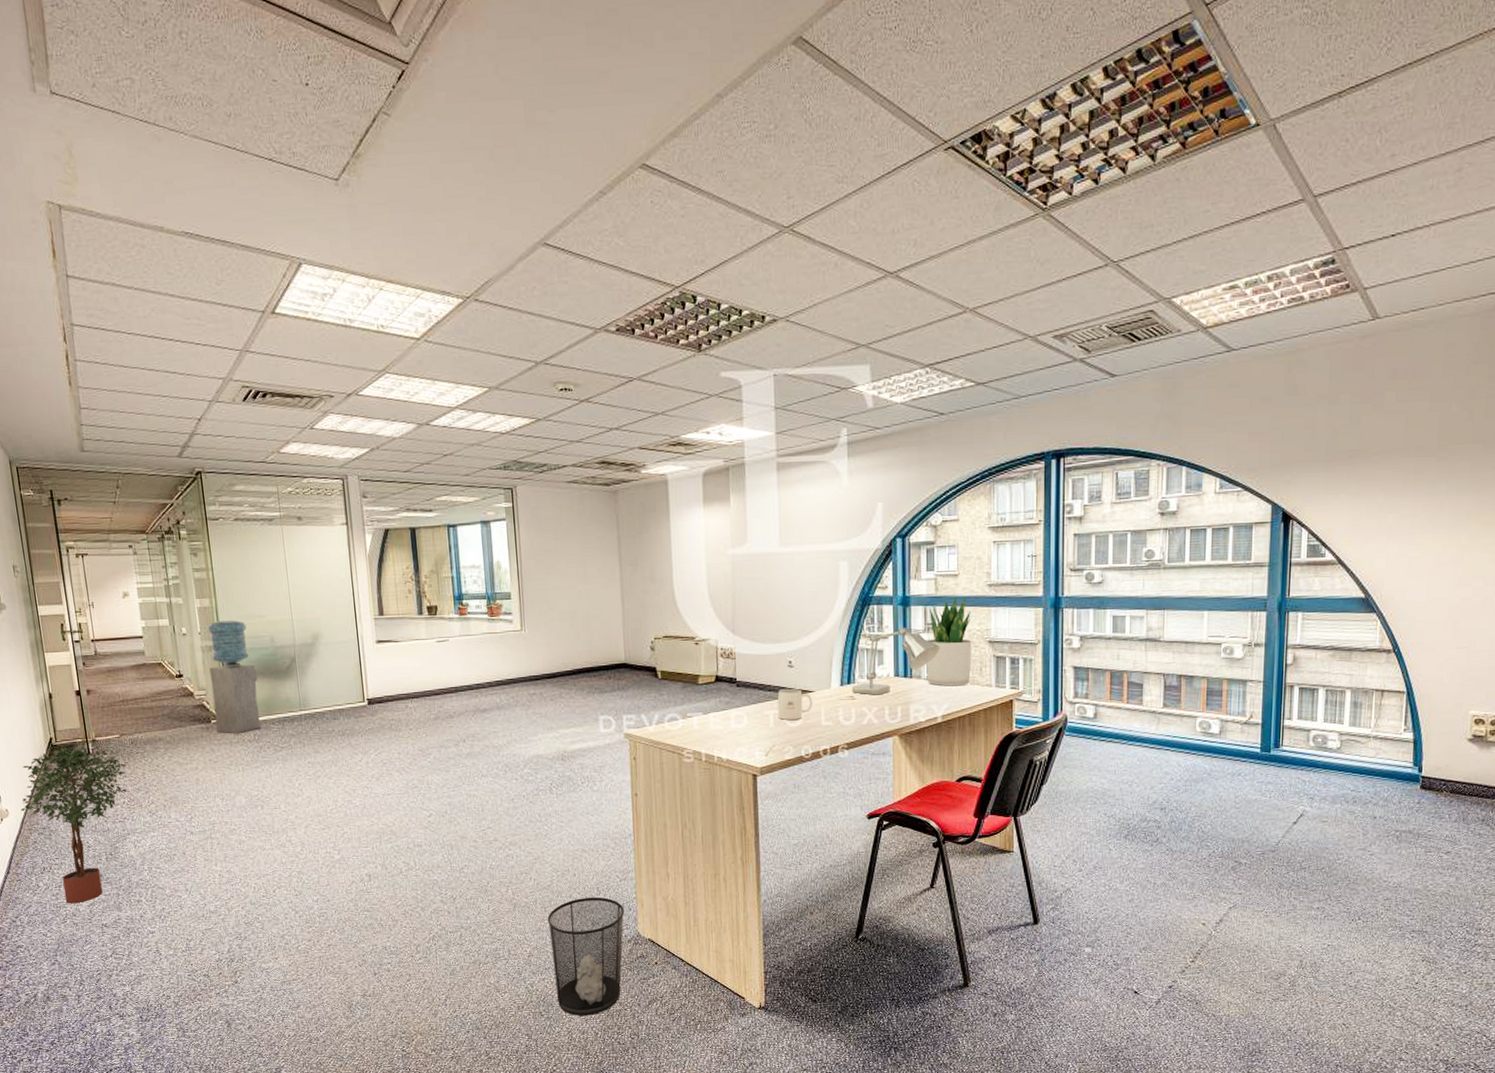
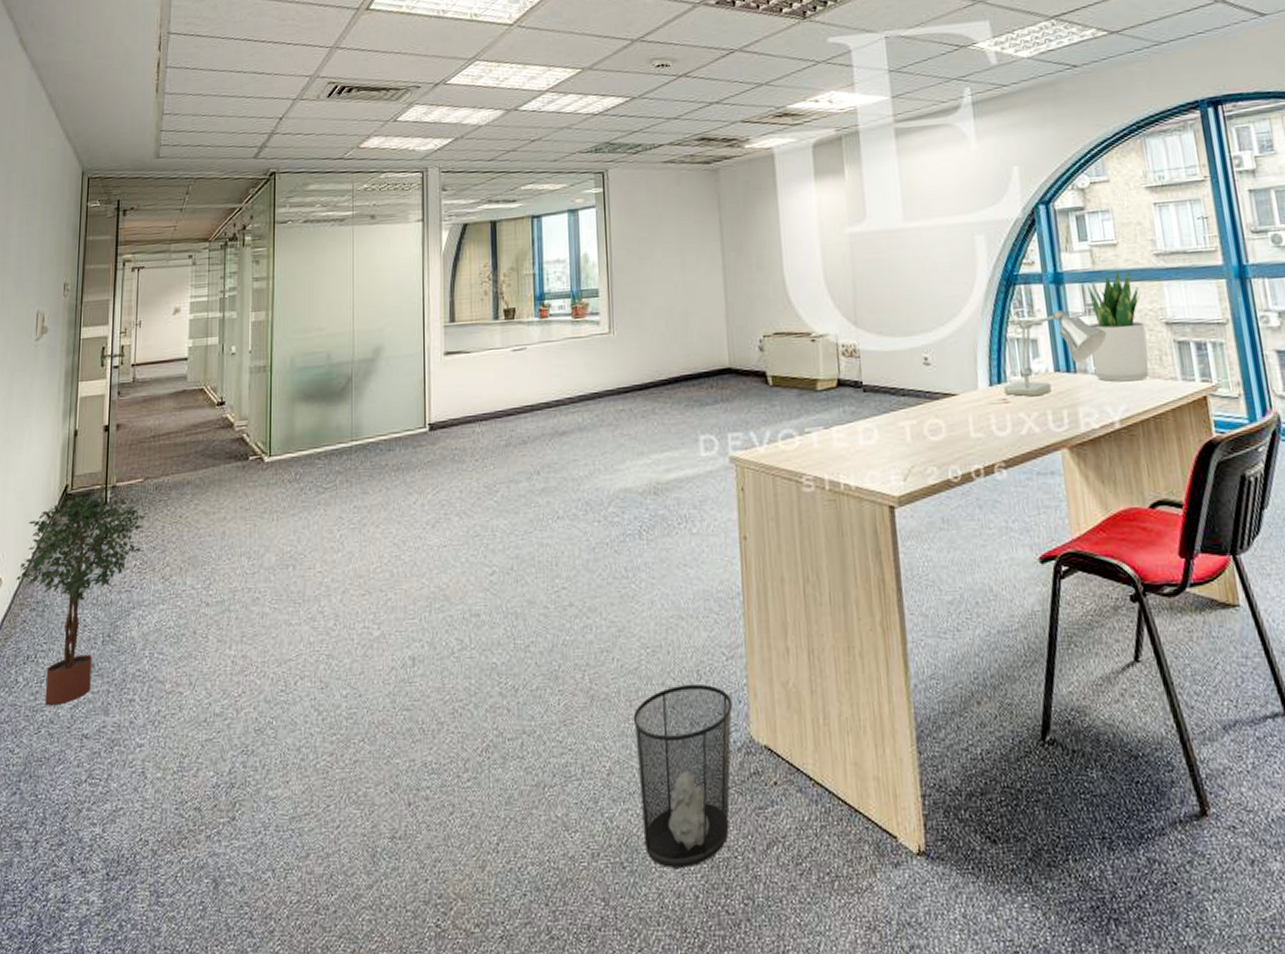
water cooler: present [206,619,261,734] -> none [254,334,307,474]
mug: present [777,688,813,721] -> none [913,391,958,434]

